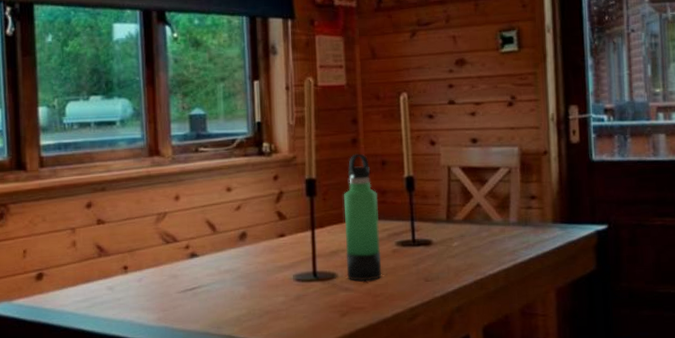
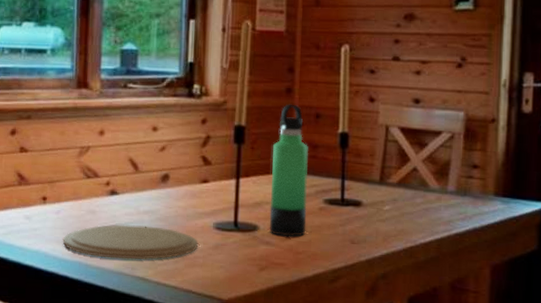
plate: none [147,284,281,321] -> present [62,224,199,260]

